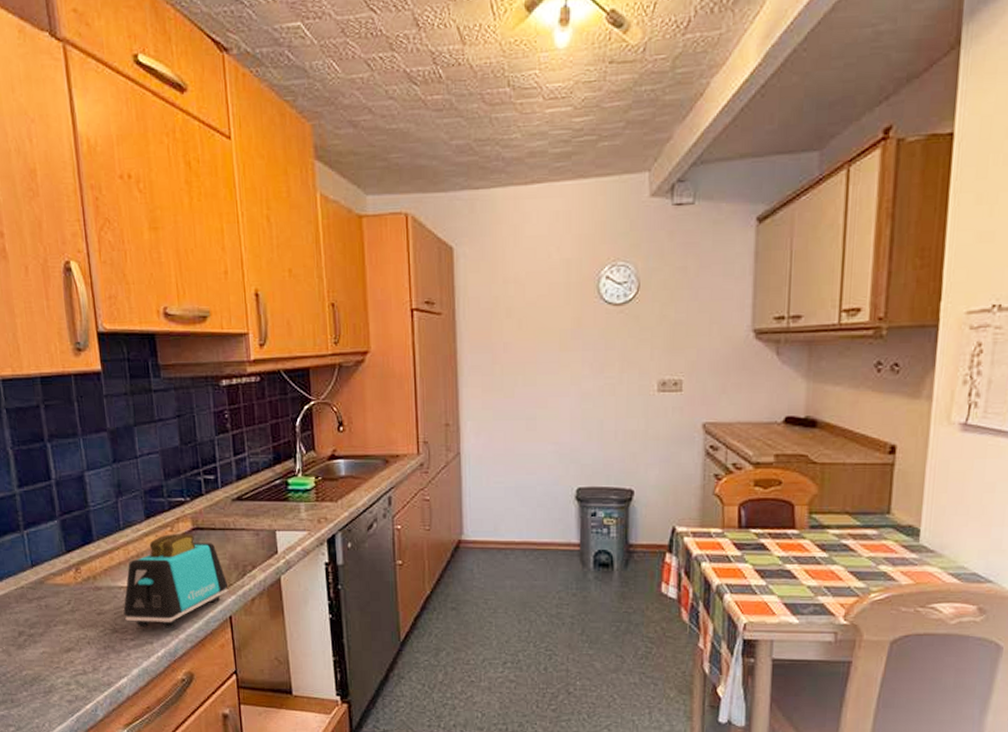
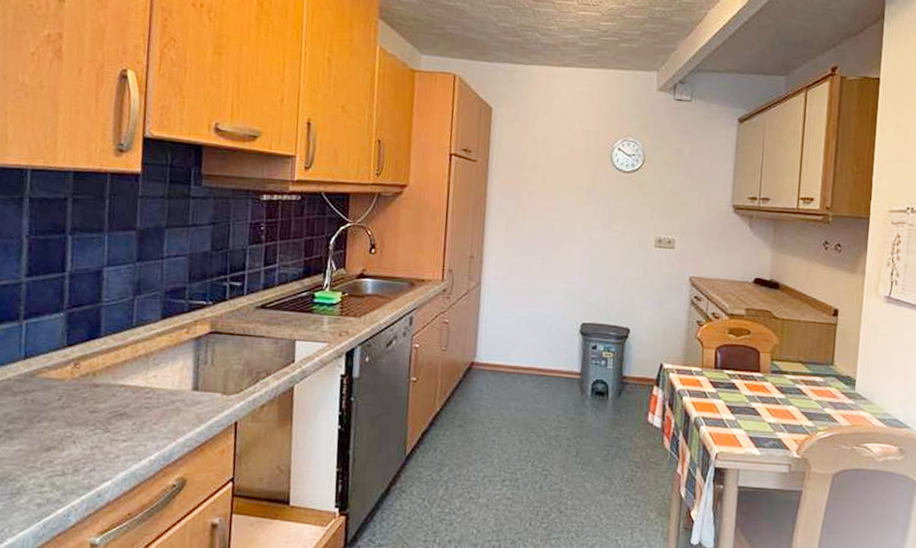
toaster: present [123,534,229,628] -> none [120,335,239,431]

